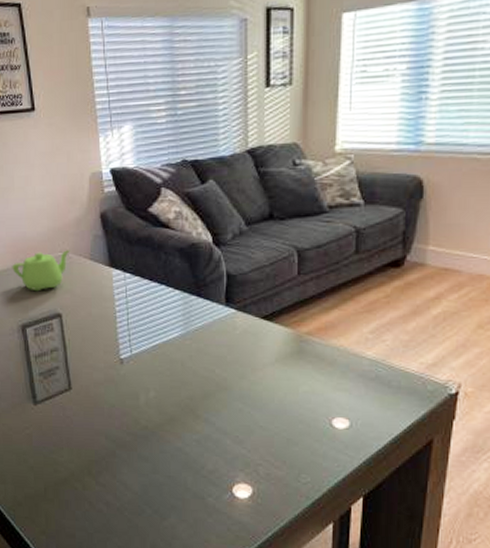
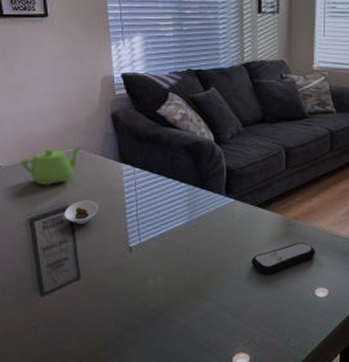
saucer: none [55,307,88,333] -> present [64,200,98,225]
remote control: none [255,362,334,398] -> present [251,242,315,274]

